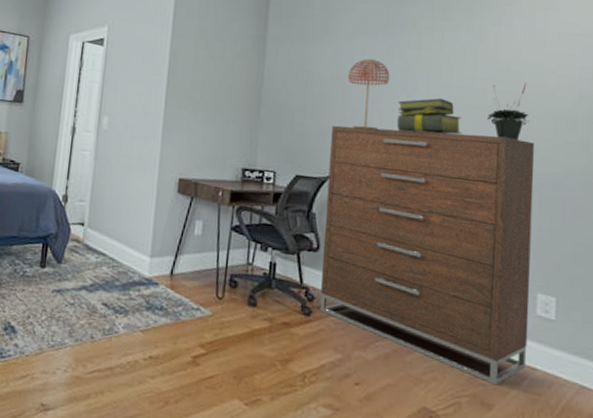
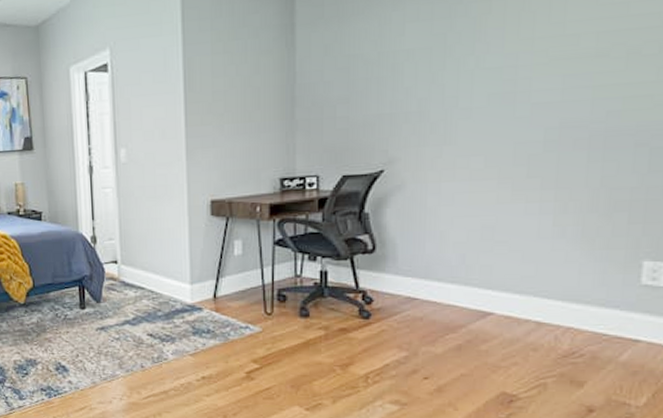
dresser: present [319,125,535,385] -> none [379,87,645,362]
table lamp: present [348,58,390,130] -> none [399,24,452,111]
stack of books: present [396,98,462,135] -> none [462,55,548,104]
potted plant: present [487,82,529,141] -> none [582,14,639,90]

